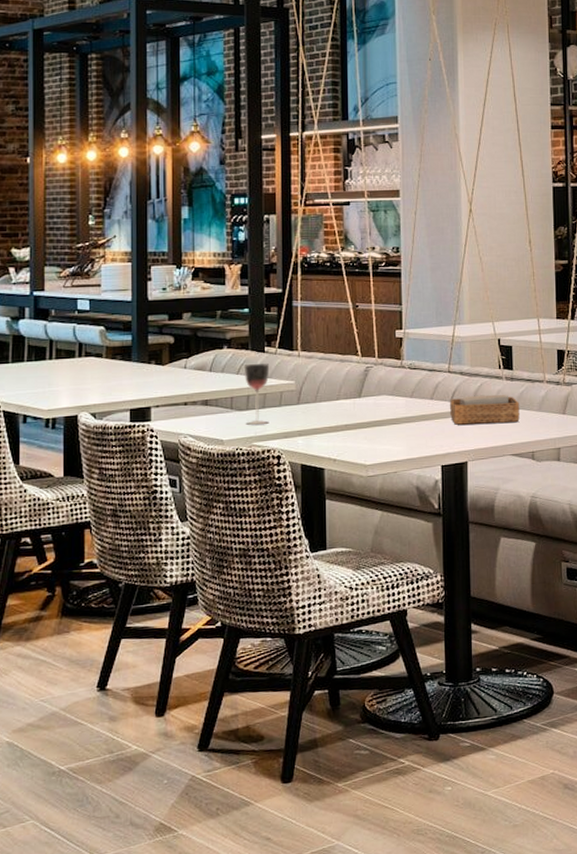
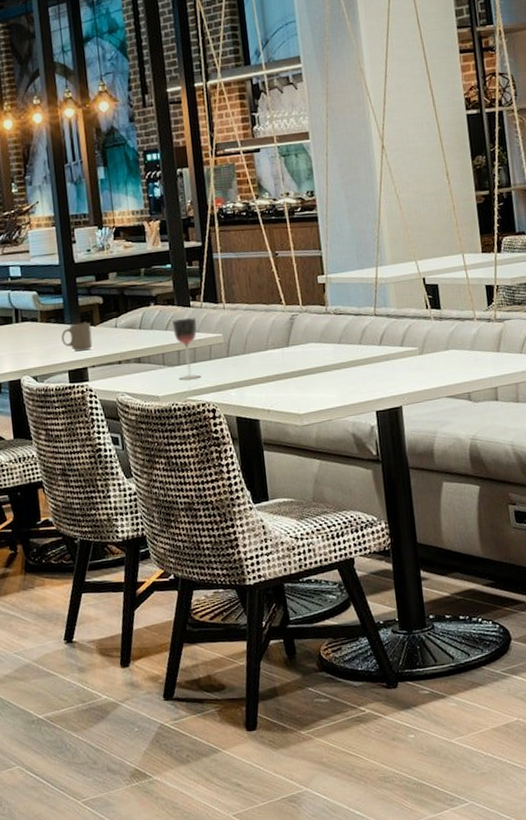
cup: none [126,361,159,390] -> present [61,322,93,351]
napkin holder: present [449,394,520,425] -> none [378,335,452,369]

